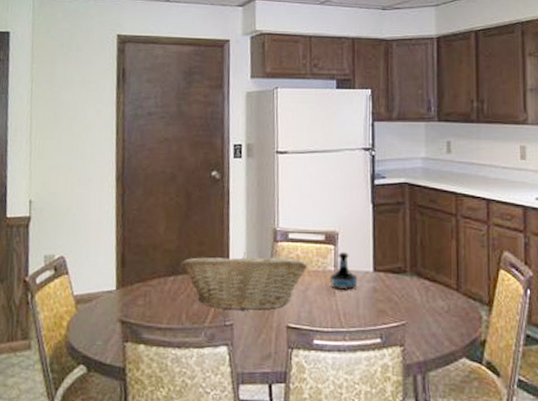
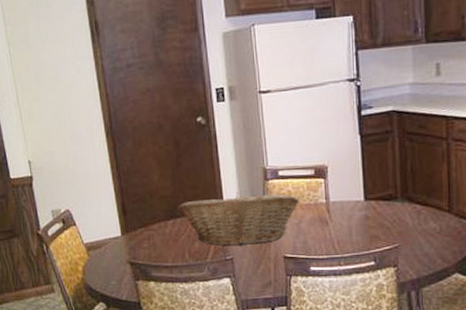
tequila bottle: present [330,252,358,291] -> none [322,184,350,221]

